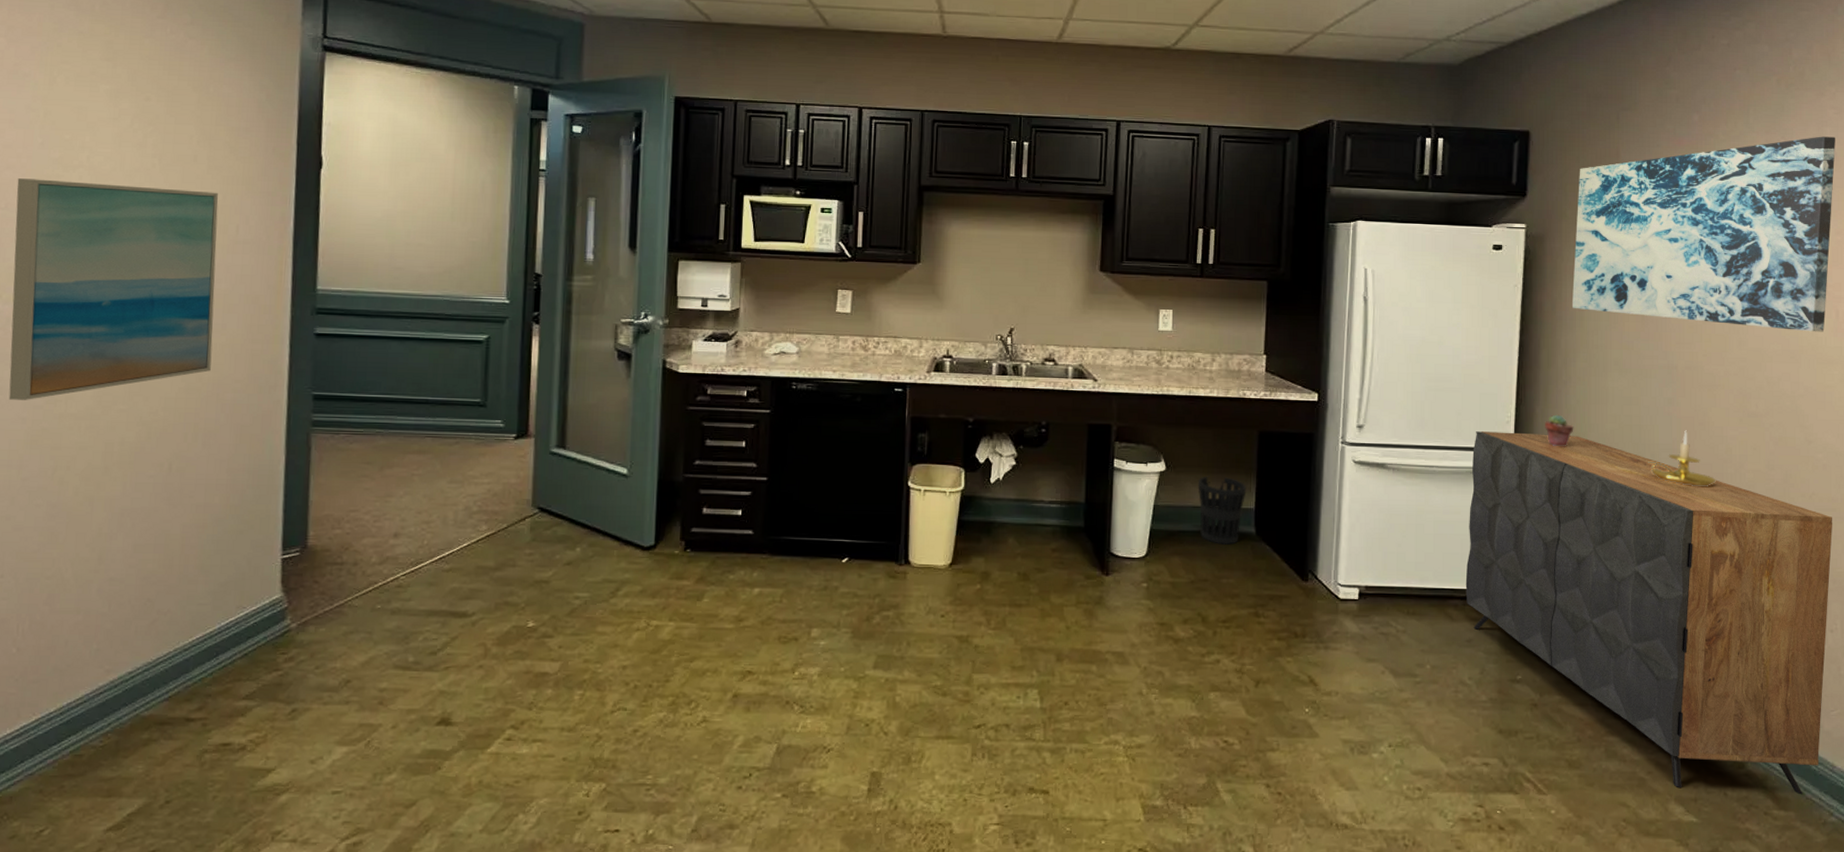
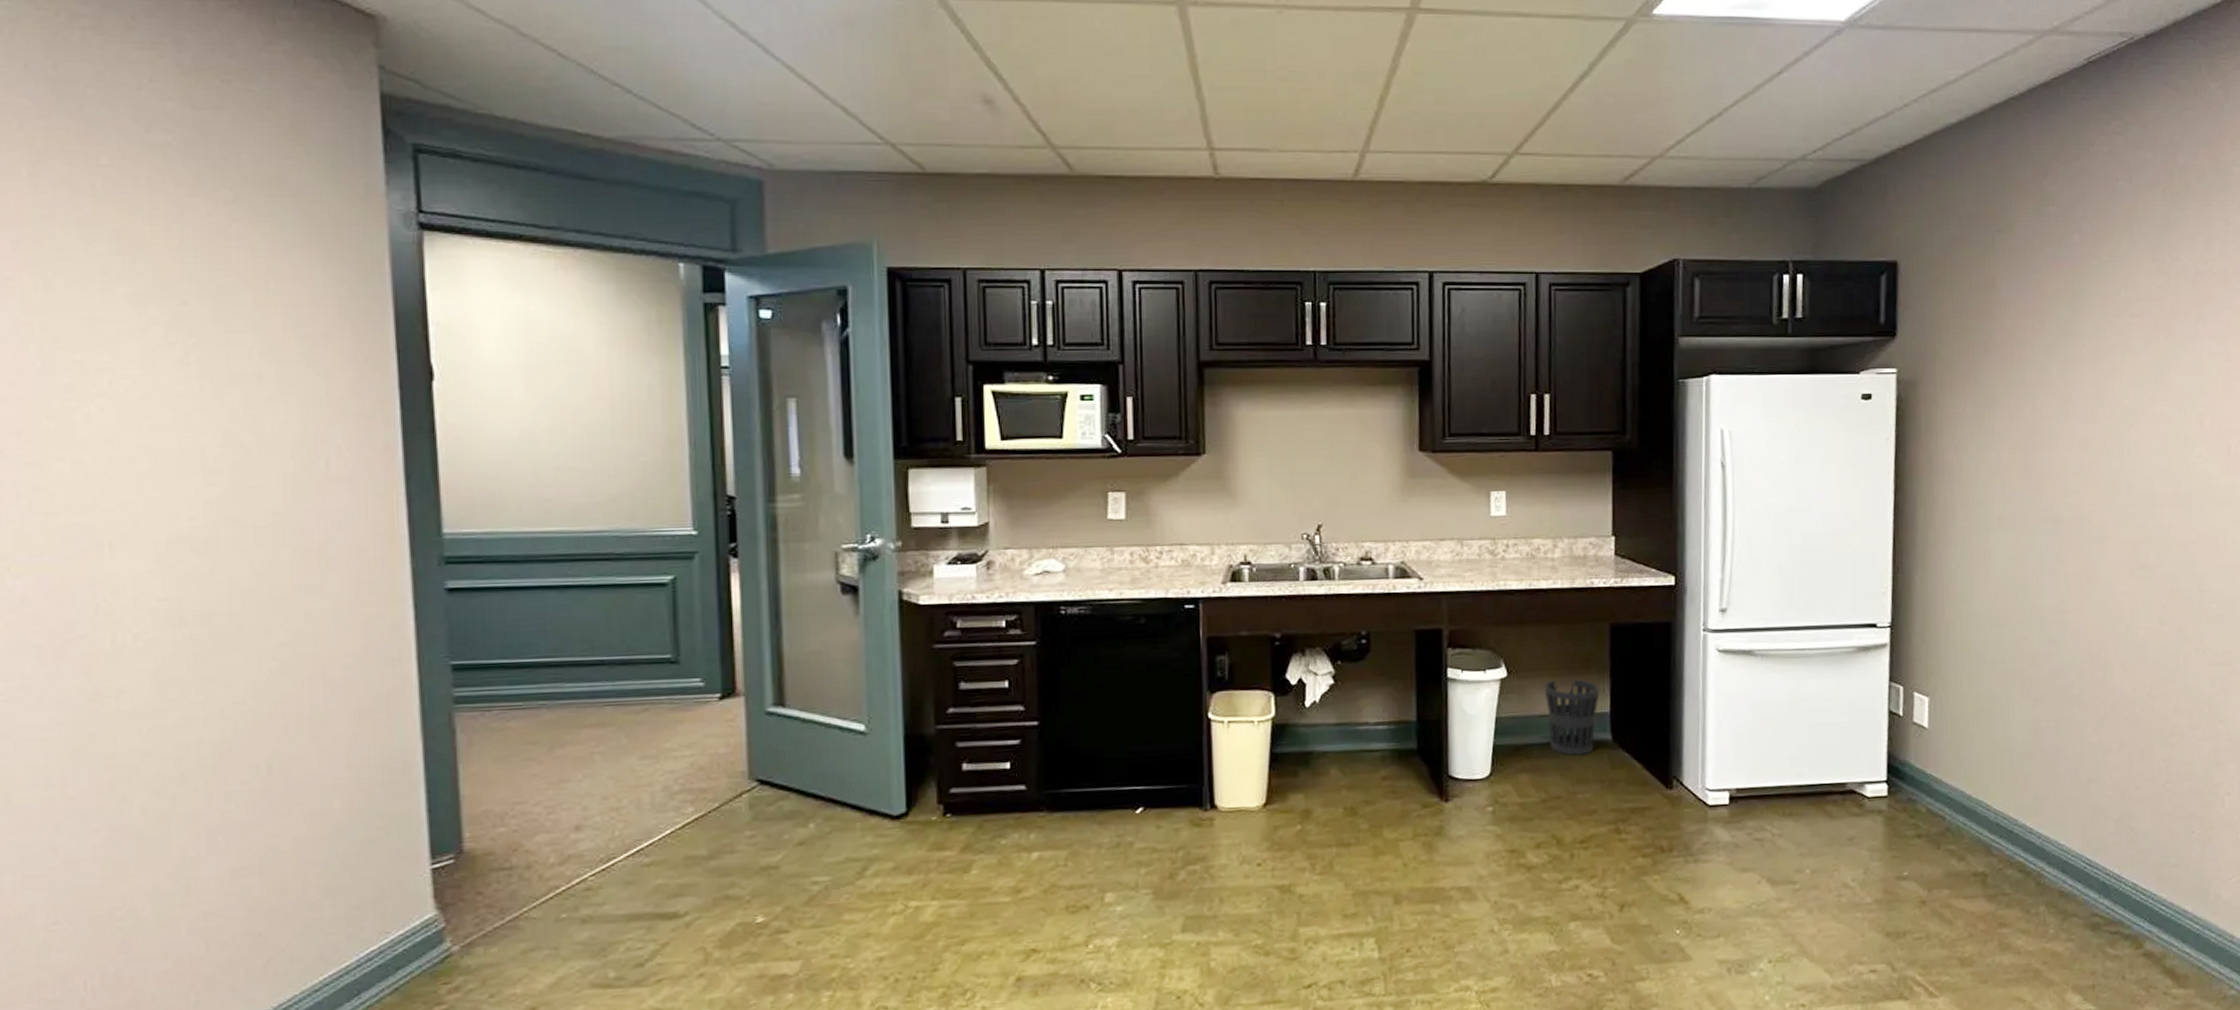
wall art: present [8,178,219,400] -> none [13,414,311,701]
dresser: present [1465,431,1832,795] -> none [1844,603,2228,977]
potted succulent: present [1545,414,1574,447] -> none [1924,581,1956,617]
wall art: present [1571,136,1835,332] -> none [1949,252,2224,471]
candle holder: present [1647,430,1717,487] -> none [2034,588,2108,650]

